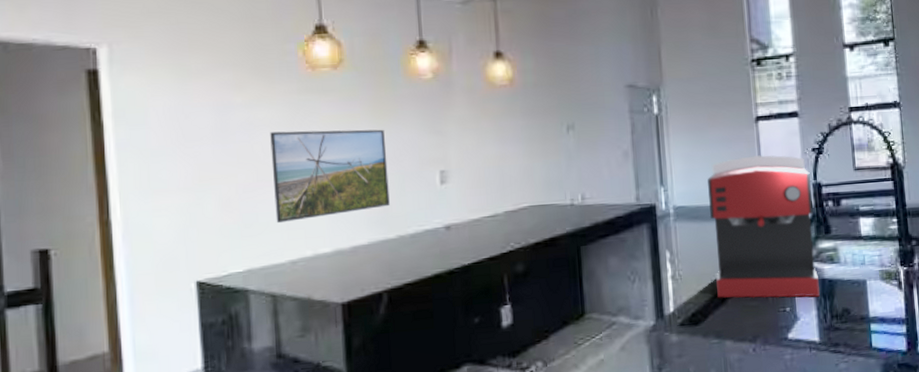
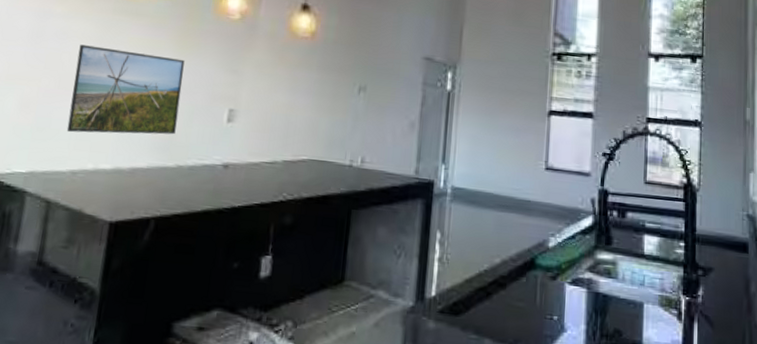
coffee maker: present [707,155,820,298] -> none [483,149,597,311]

